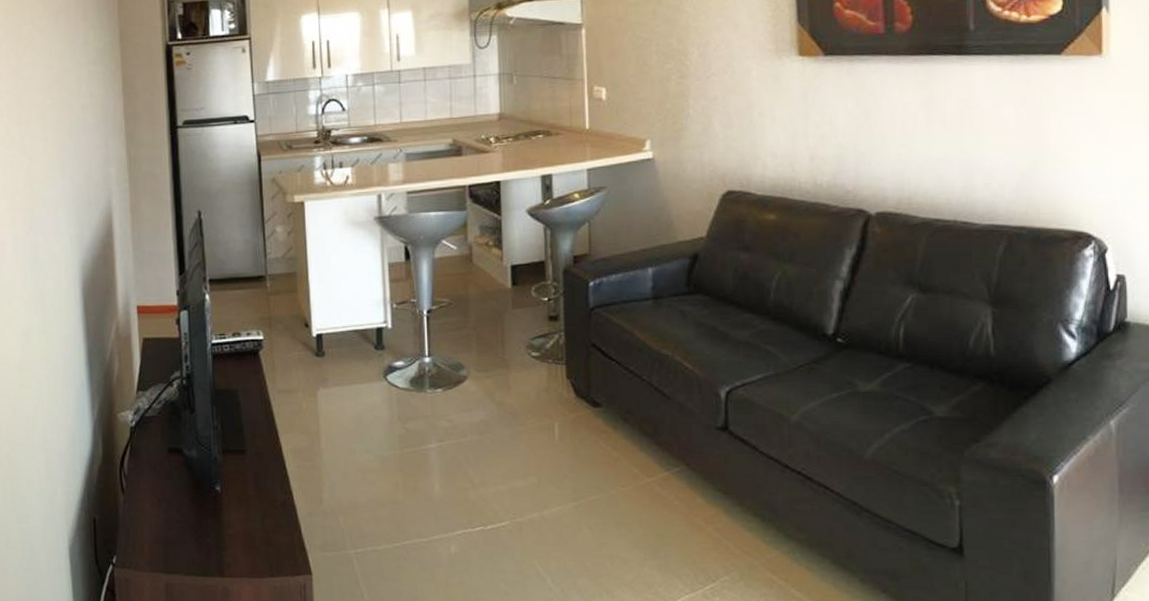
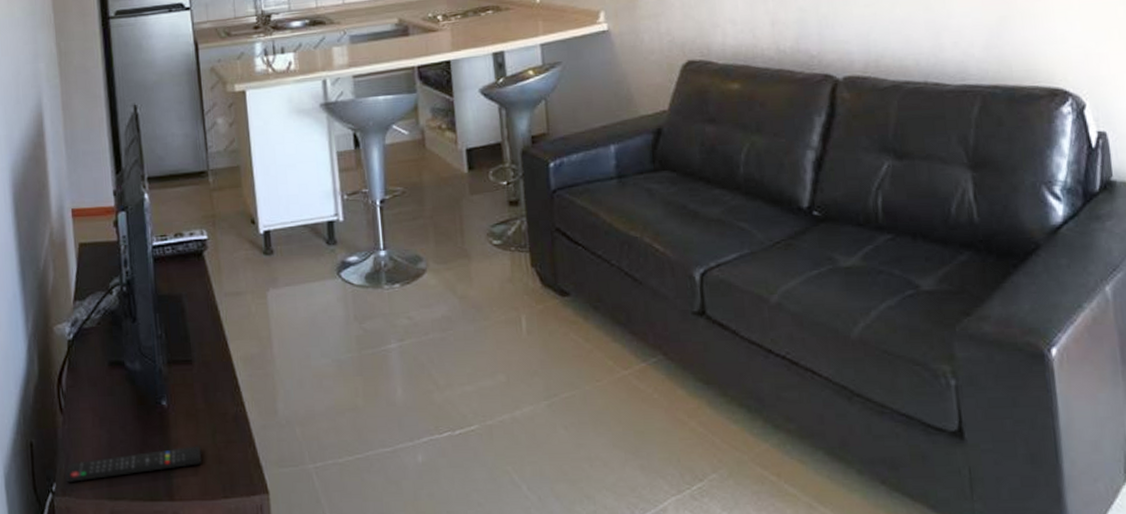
remote control: none [124,528,252,556] -> present [65,445,202,482]

